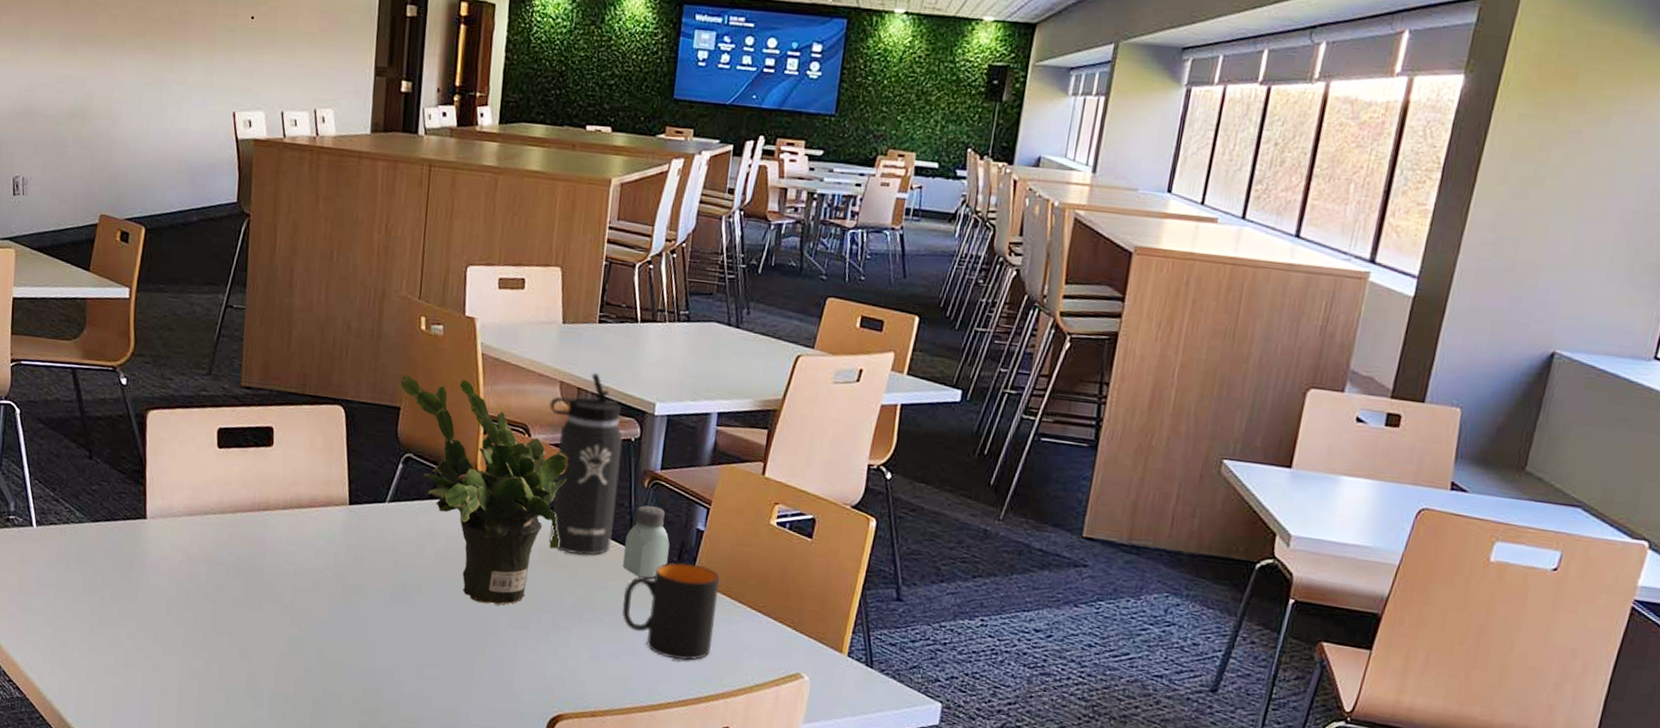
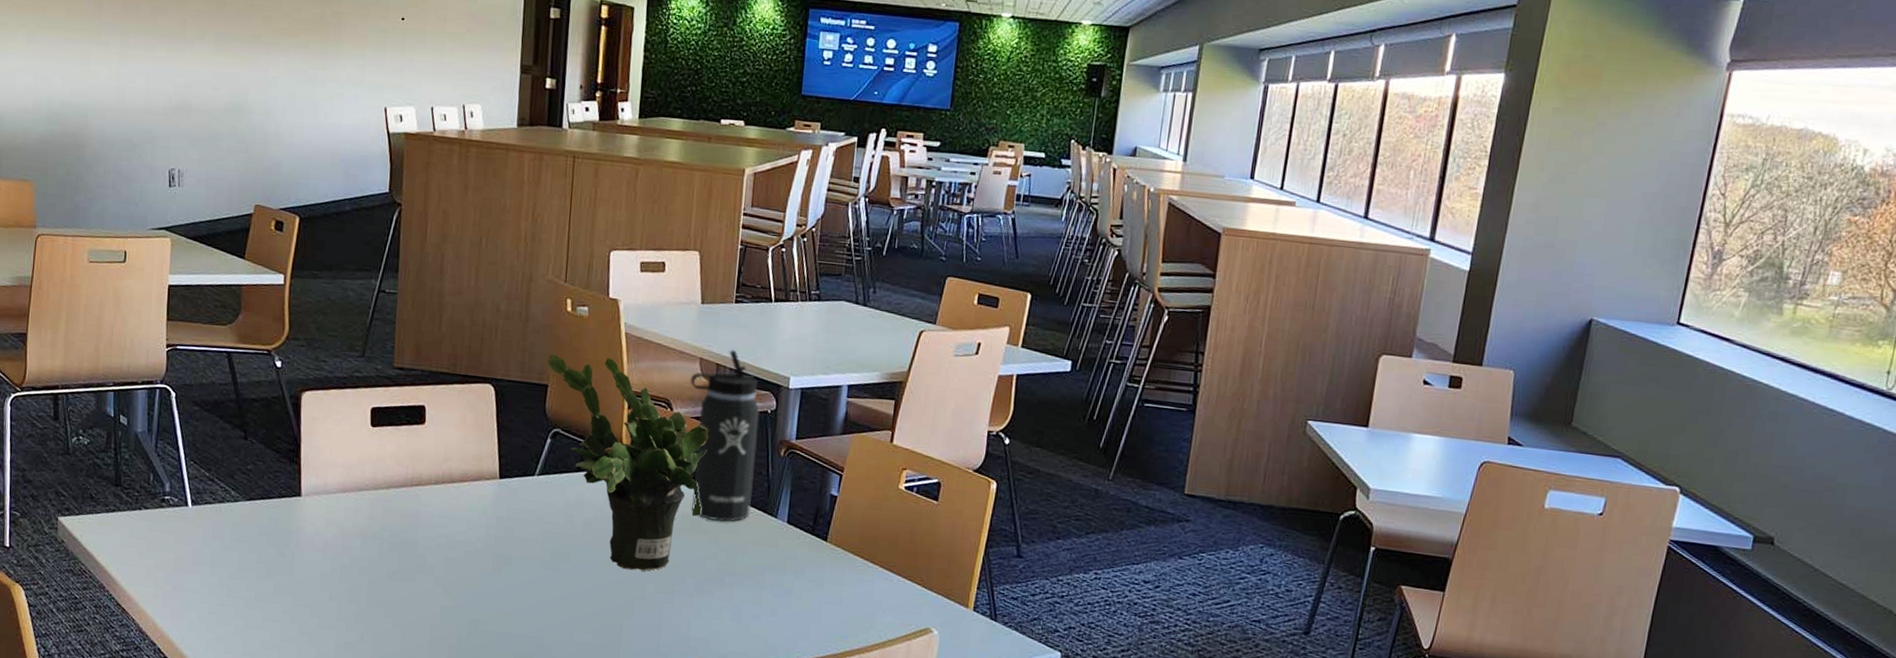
mug: present [621,562,720,661] -> none [761,526,854,620]
saltshaker: present [623,505,670,579] -> none [762,473,805,542]

